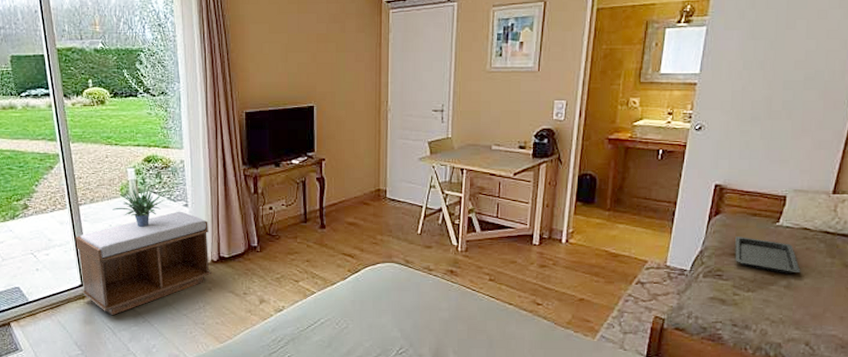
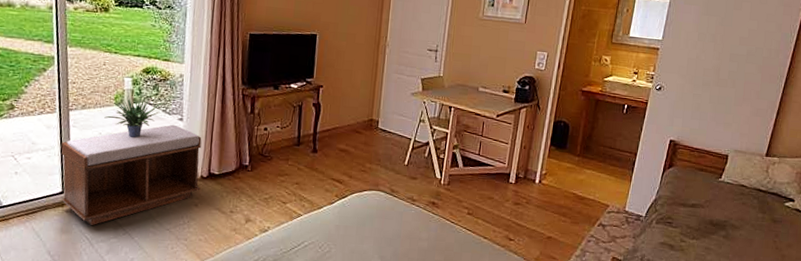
serving tray: present [734,237,801,273] -> none [683,188,737,225]

